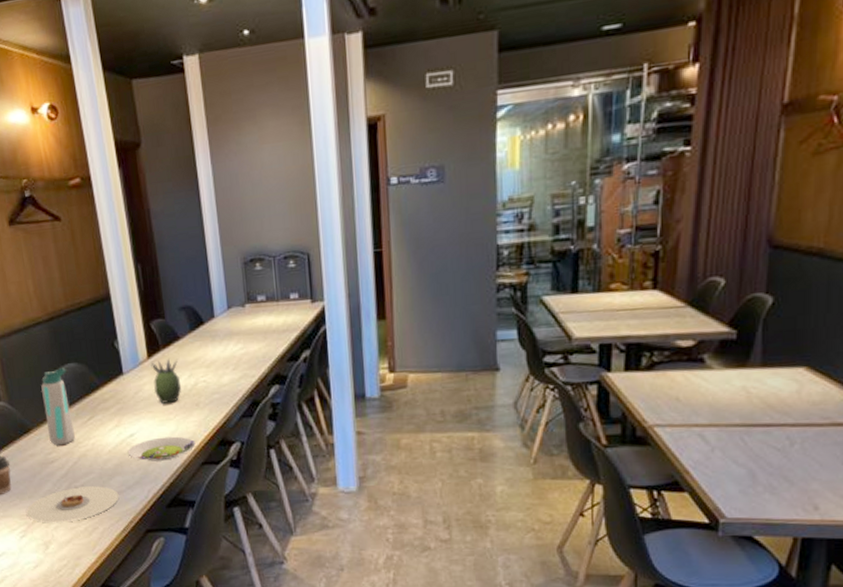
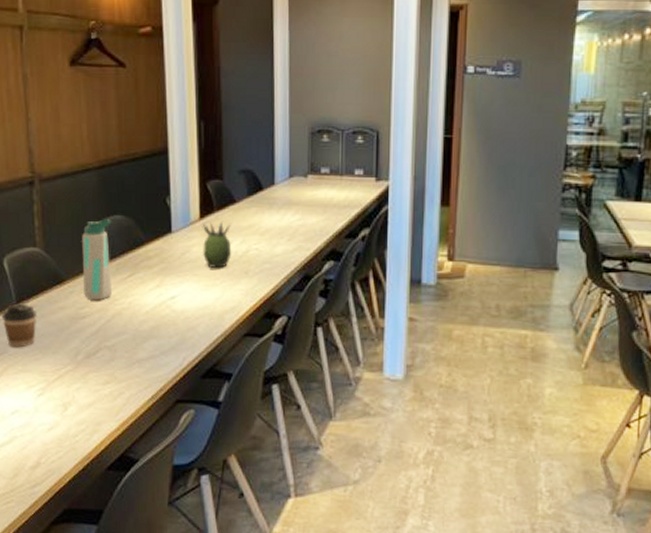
plate: present [25,486,119,523] -> none [47,347,151,384]
salad plate: present [127,436,196,461] -> none [166,303,240,328]

